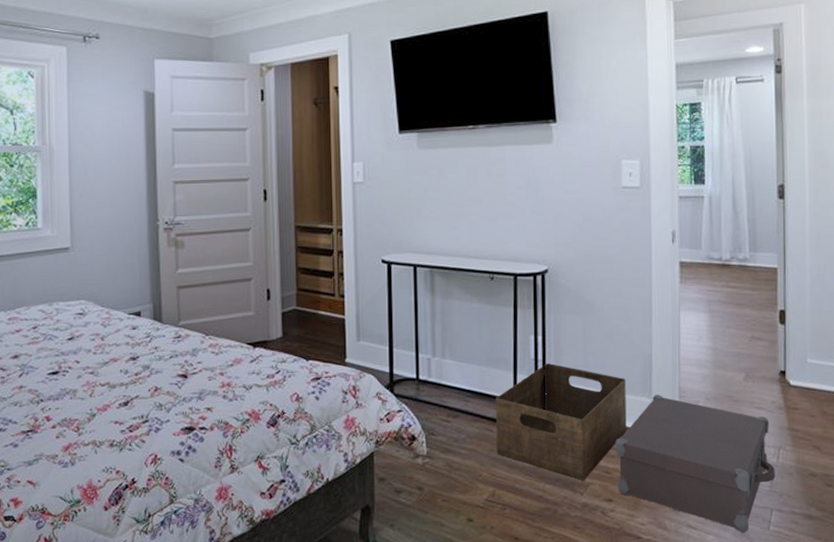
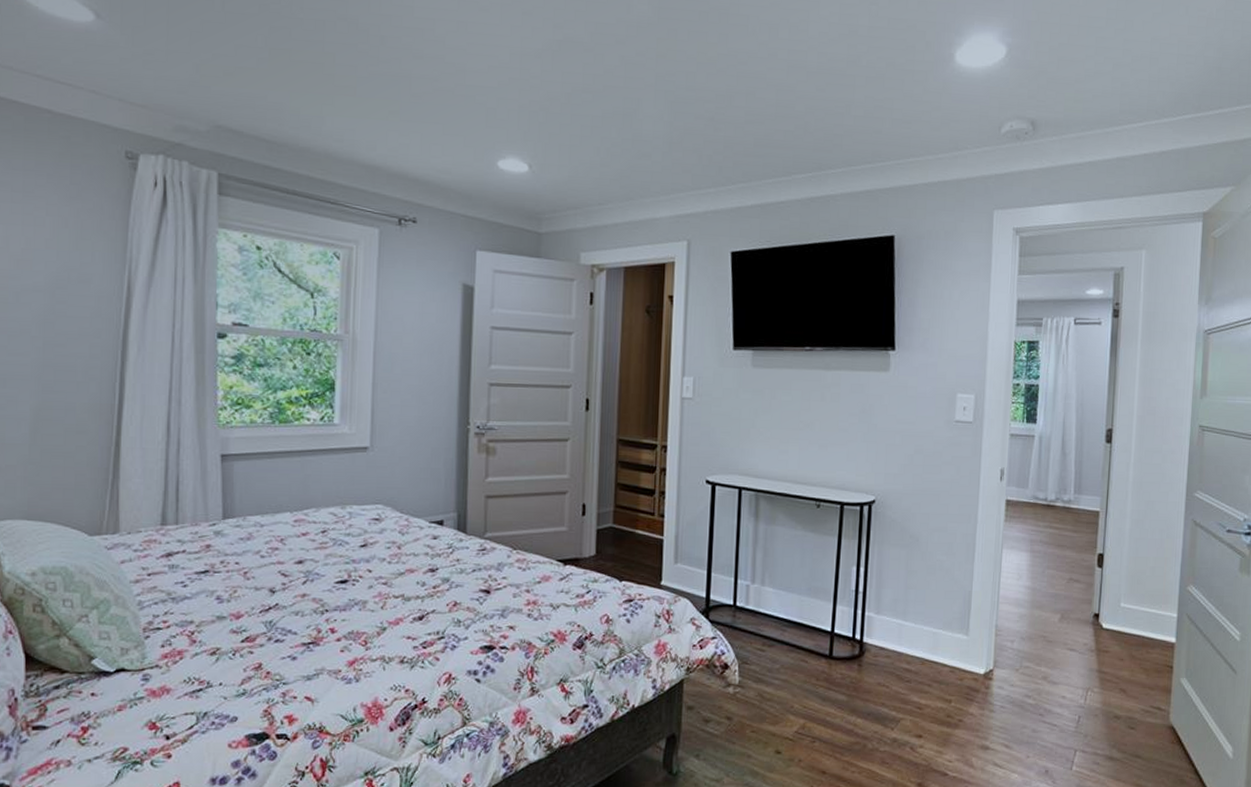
storage basket: present [496,362,627,481] -> none [810,595,944,716]
suitcase: present [615,394,776,533] -> none [929,631,1082,773]

